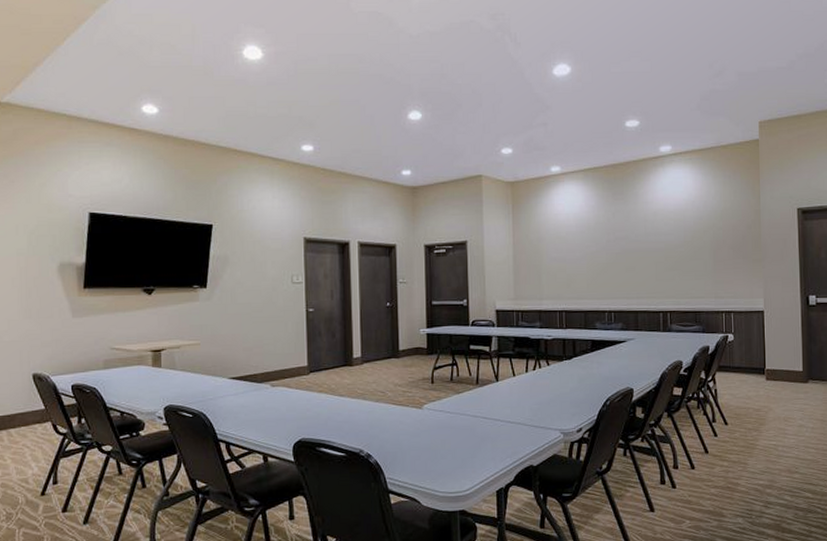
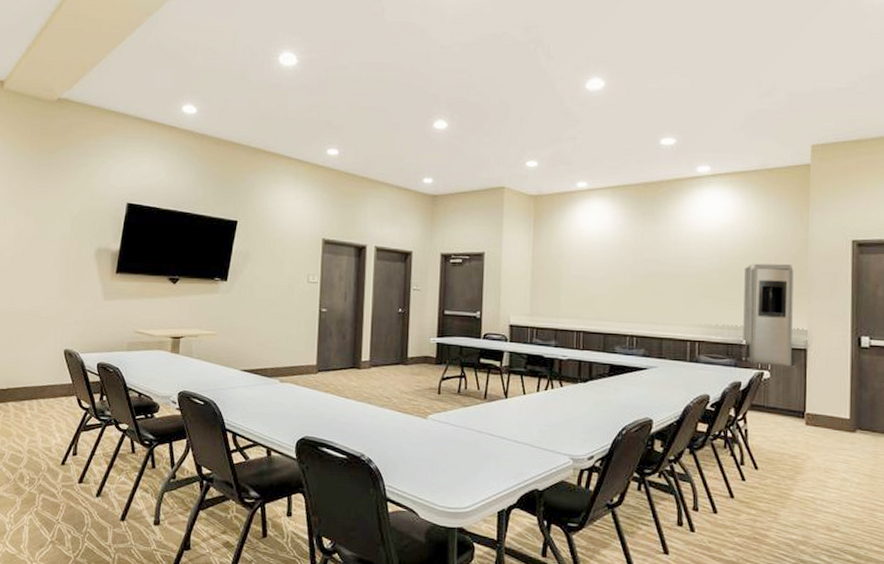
water dispenser: none [707,234,753,329] -> present [742,263,794,367]

